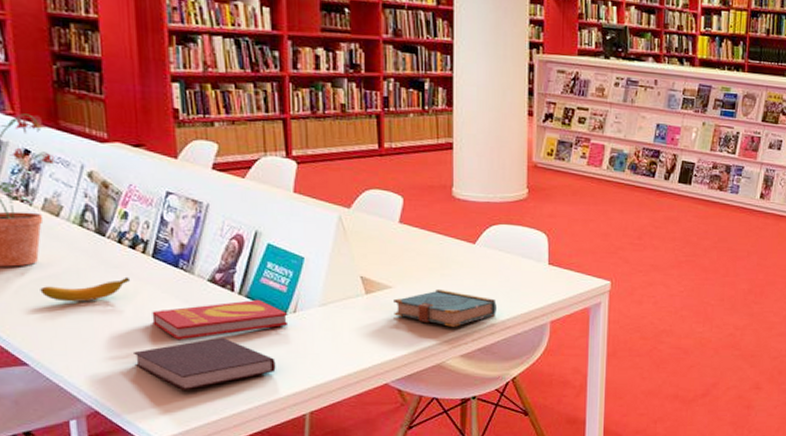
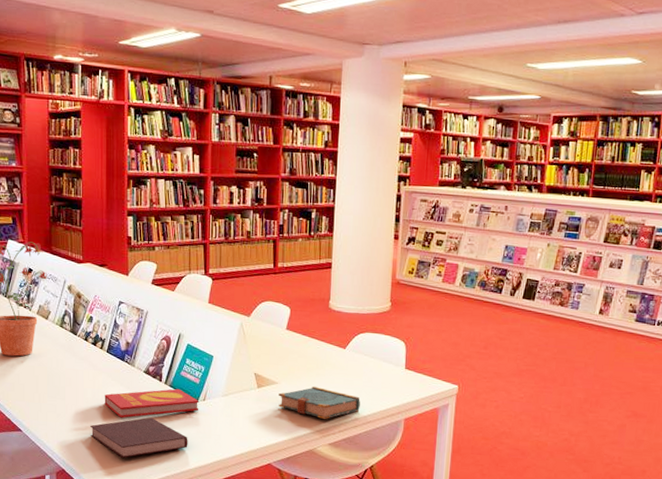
banana: present [40,276,131,302] -> none [32,366,92,385]

